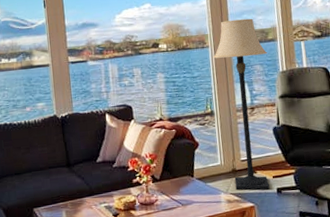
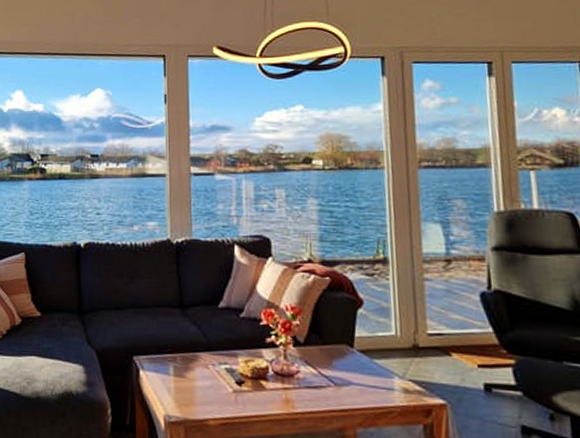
lamp: present [213,18,270,190] -> none [389,133,475,383]

